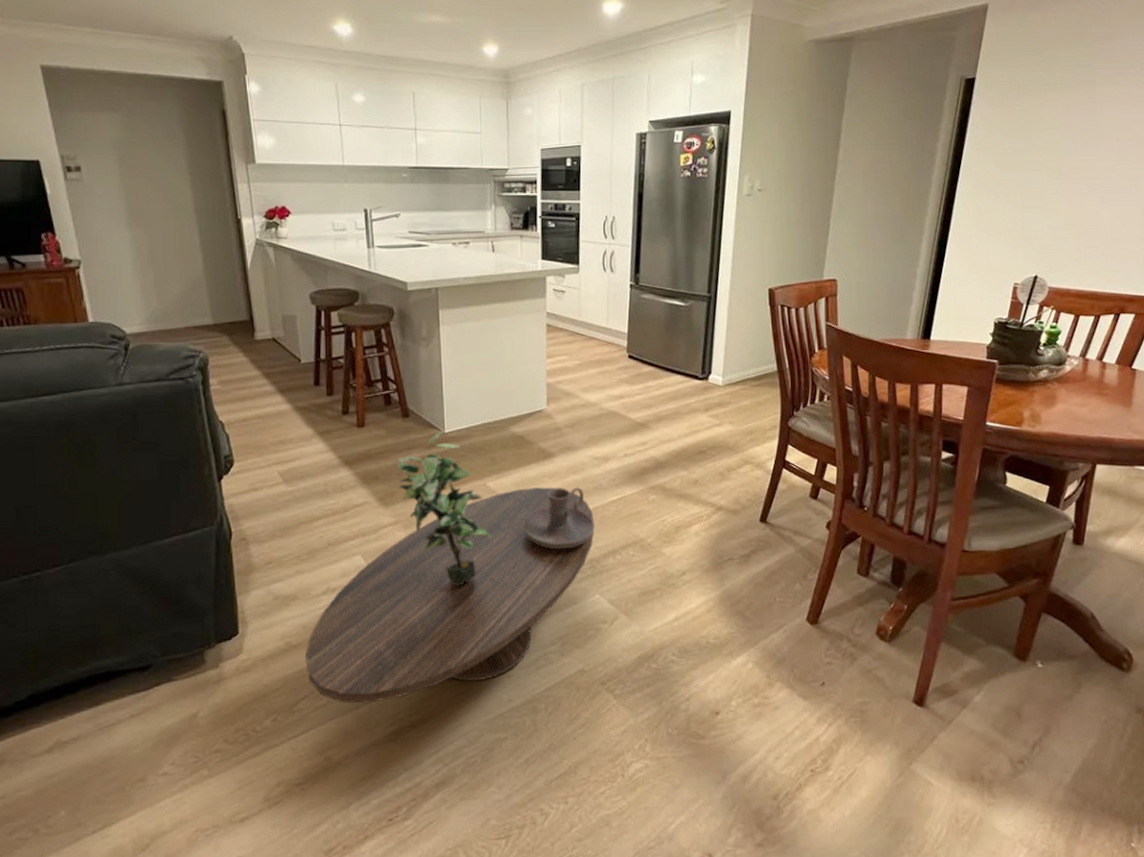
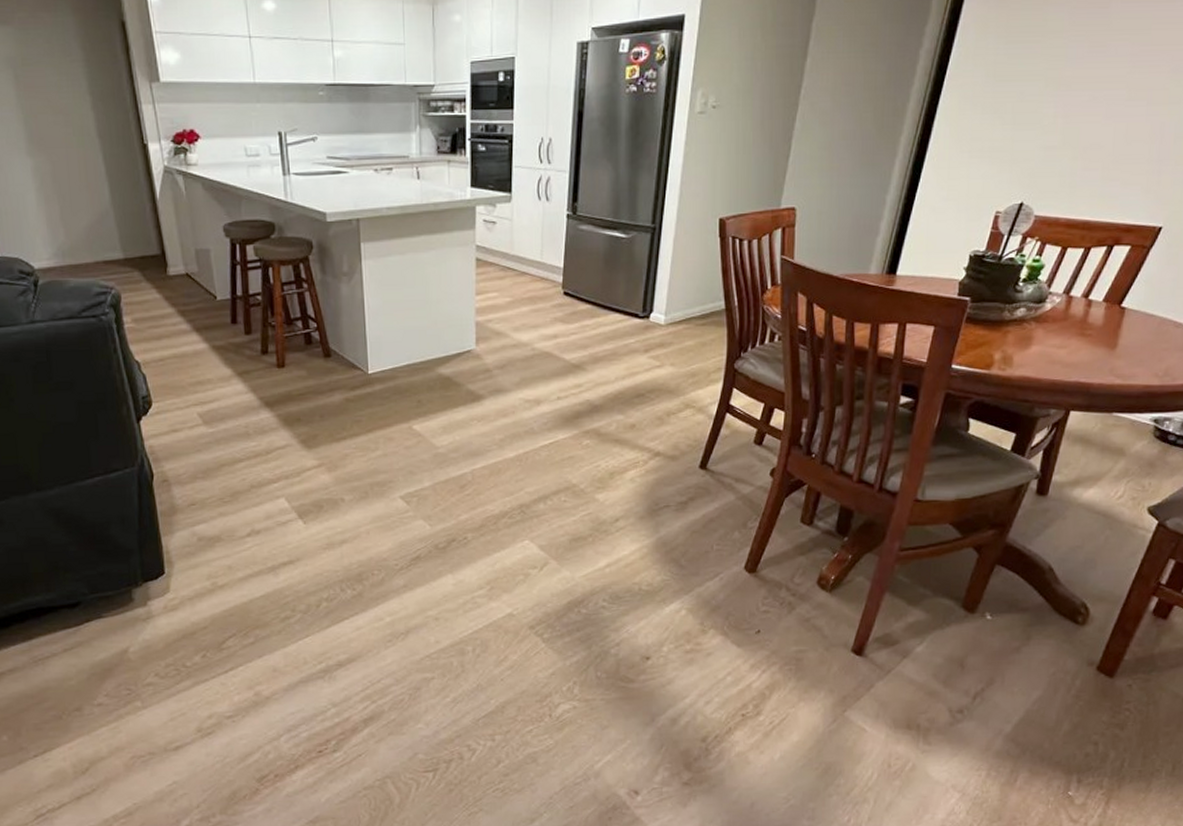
coffee table: present [305,487,595,704] -> none [231,430,525,643]
potted plant: present [395,429,492,586] -> none [317,370,418,530]
candle holder: present [522,487,595,549] -> none [449,431,525,494]

